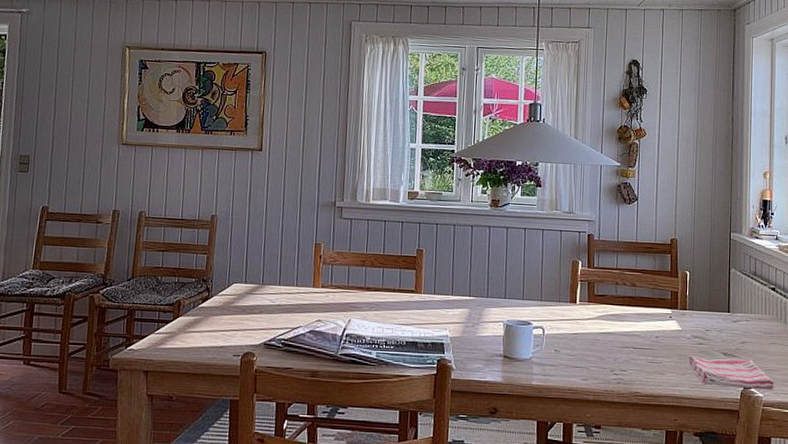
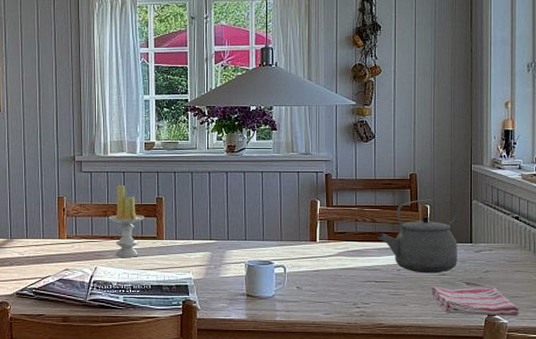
candle: none [366,233,404,311] -> present [108,184,145,257]
tea kettle: none [637,265,716,342] -> present [377,199,457,274]

